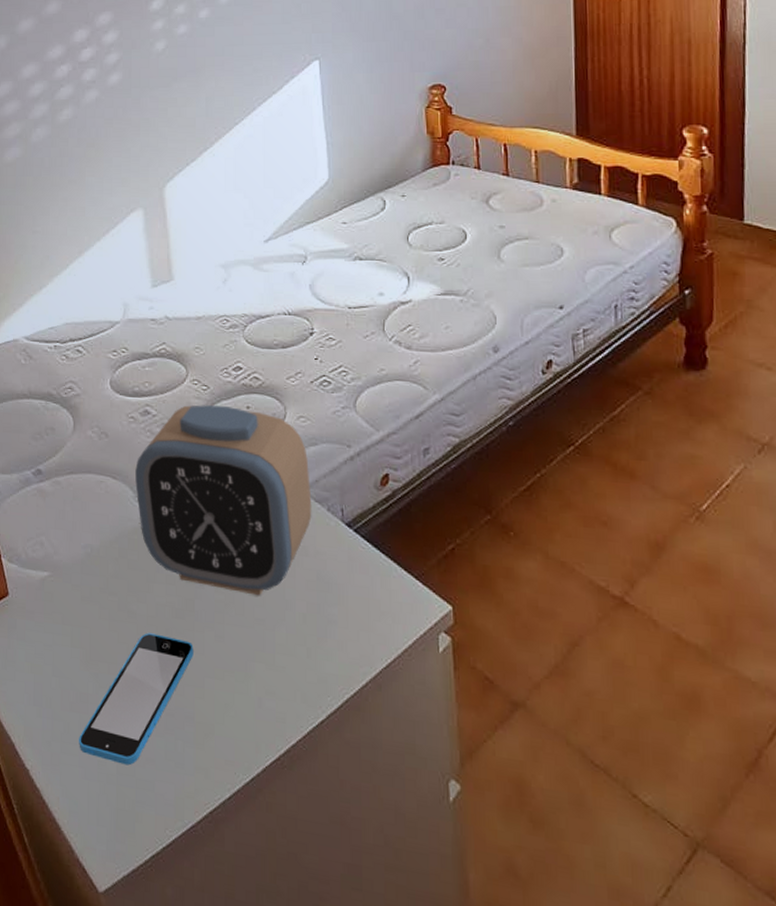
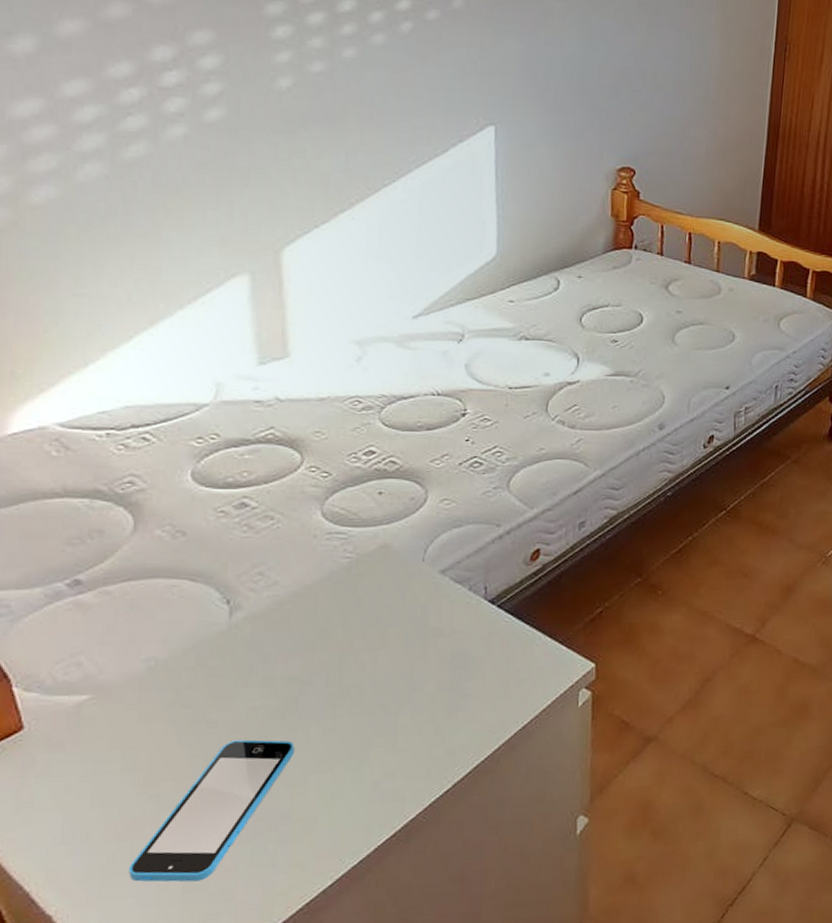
alarm clock: present [135,405,312,596] -> none [223,493,451,683]

